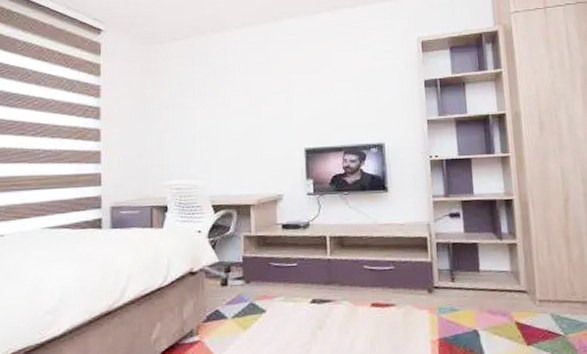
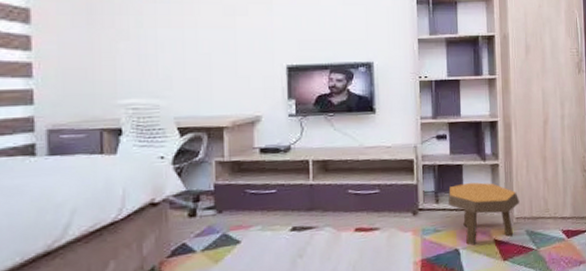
footstool: none [464,261,542,327] -> present [448,182,520,246]

